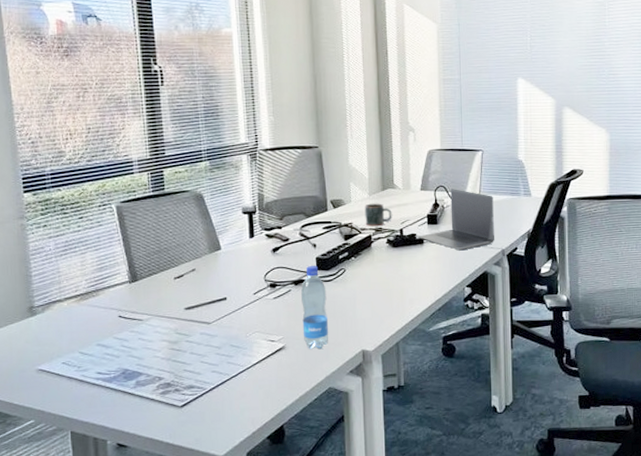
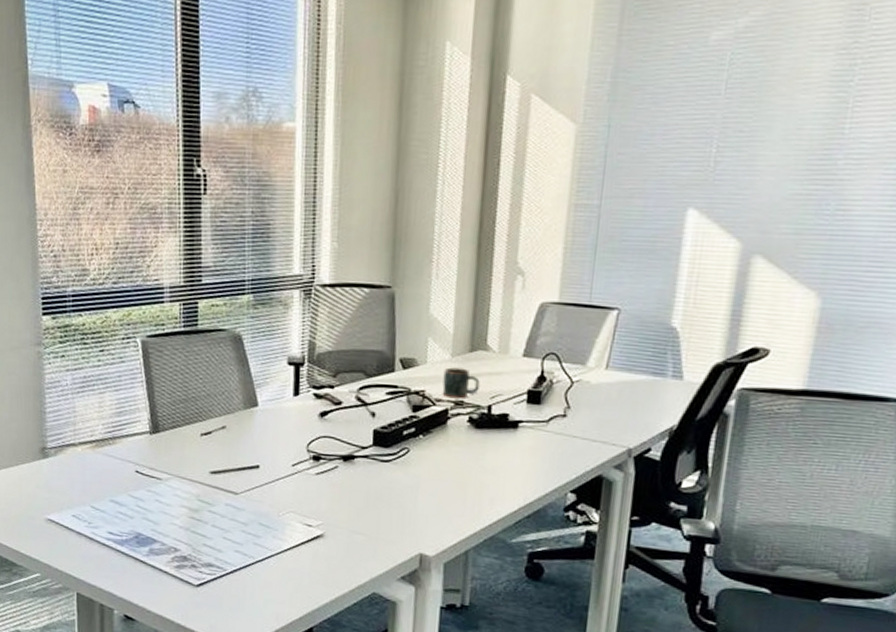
bottle: present [301,266,329,350] -> none [347,439,383,545]
laptop computer: present [419,189,494,251] -> none [512,358,626,444]

